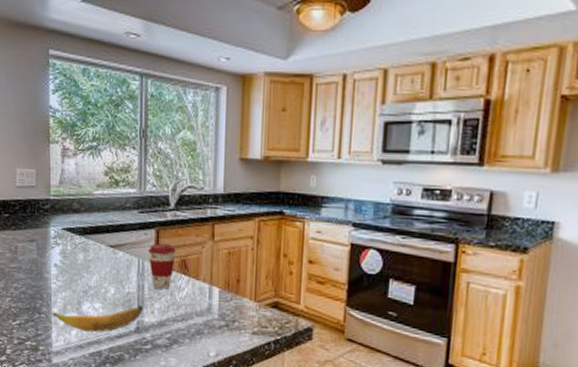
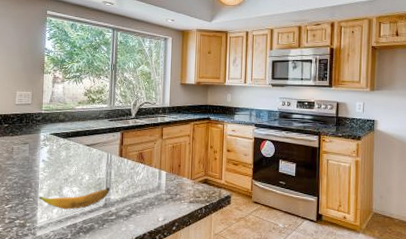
coffee cup: present [149,243,176,289] -> none [115,142,135,174]

